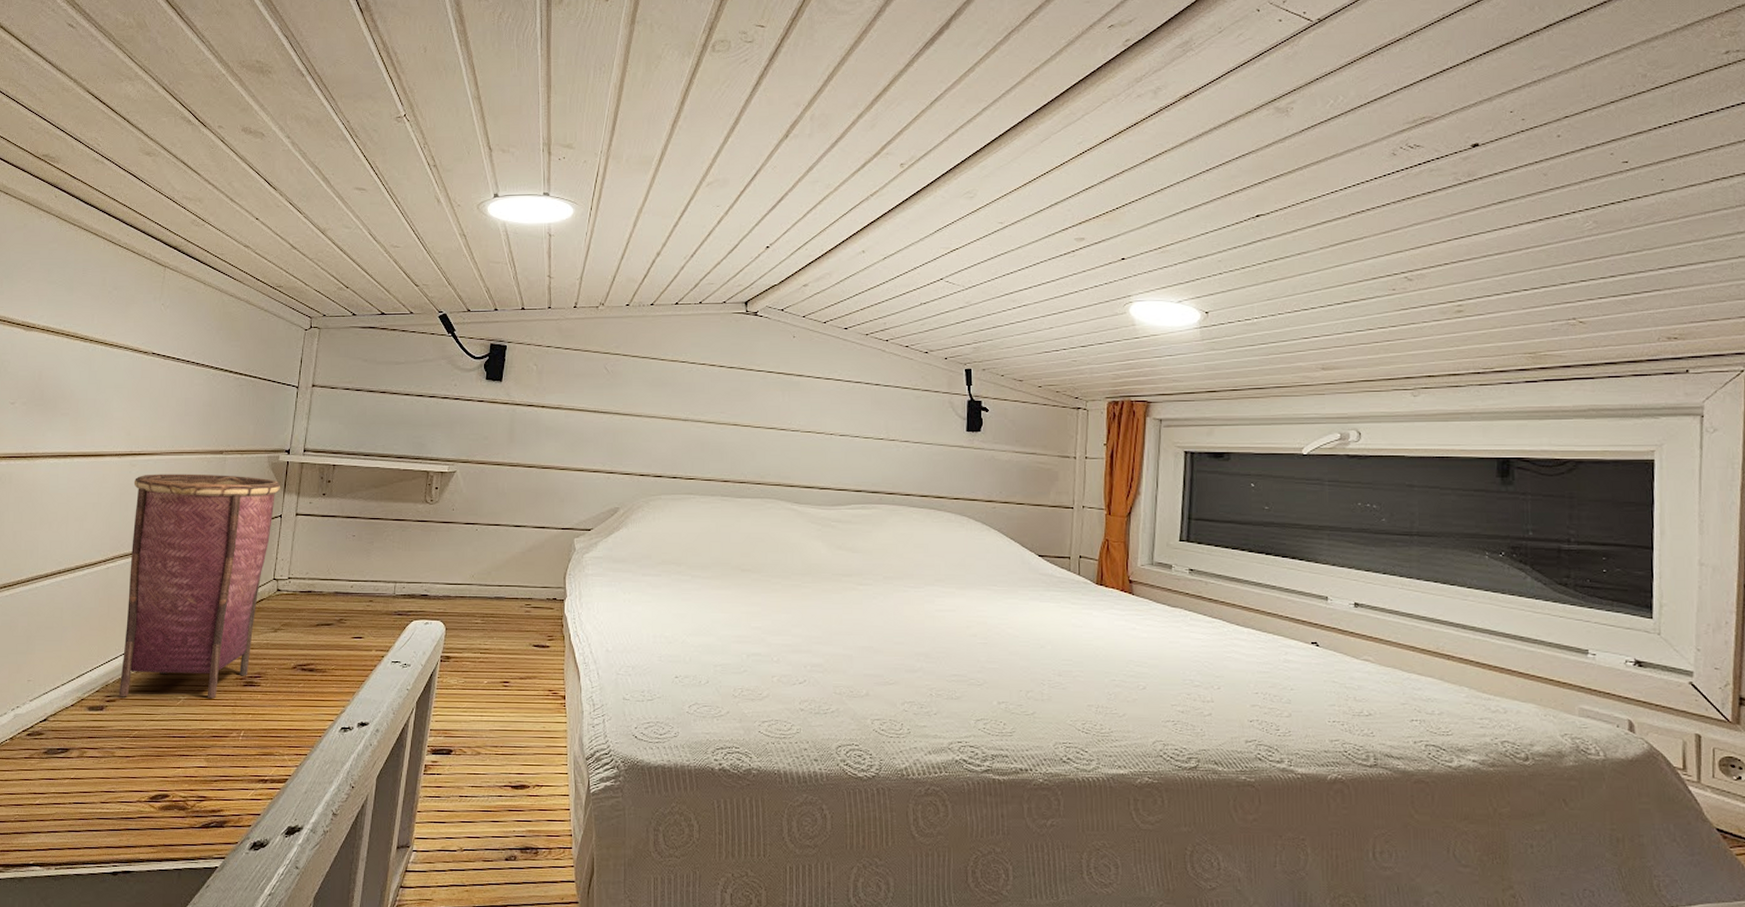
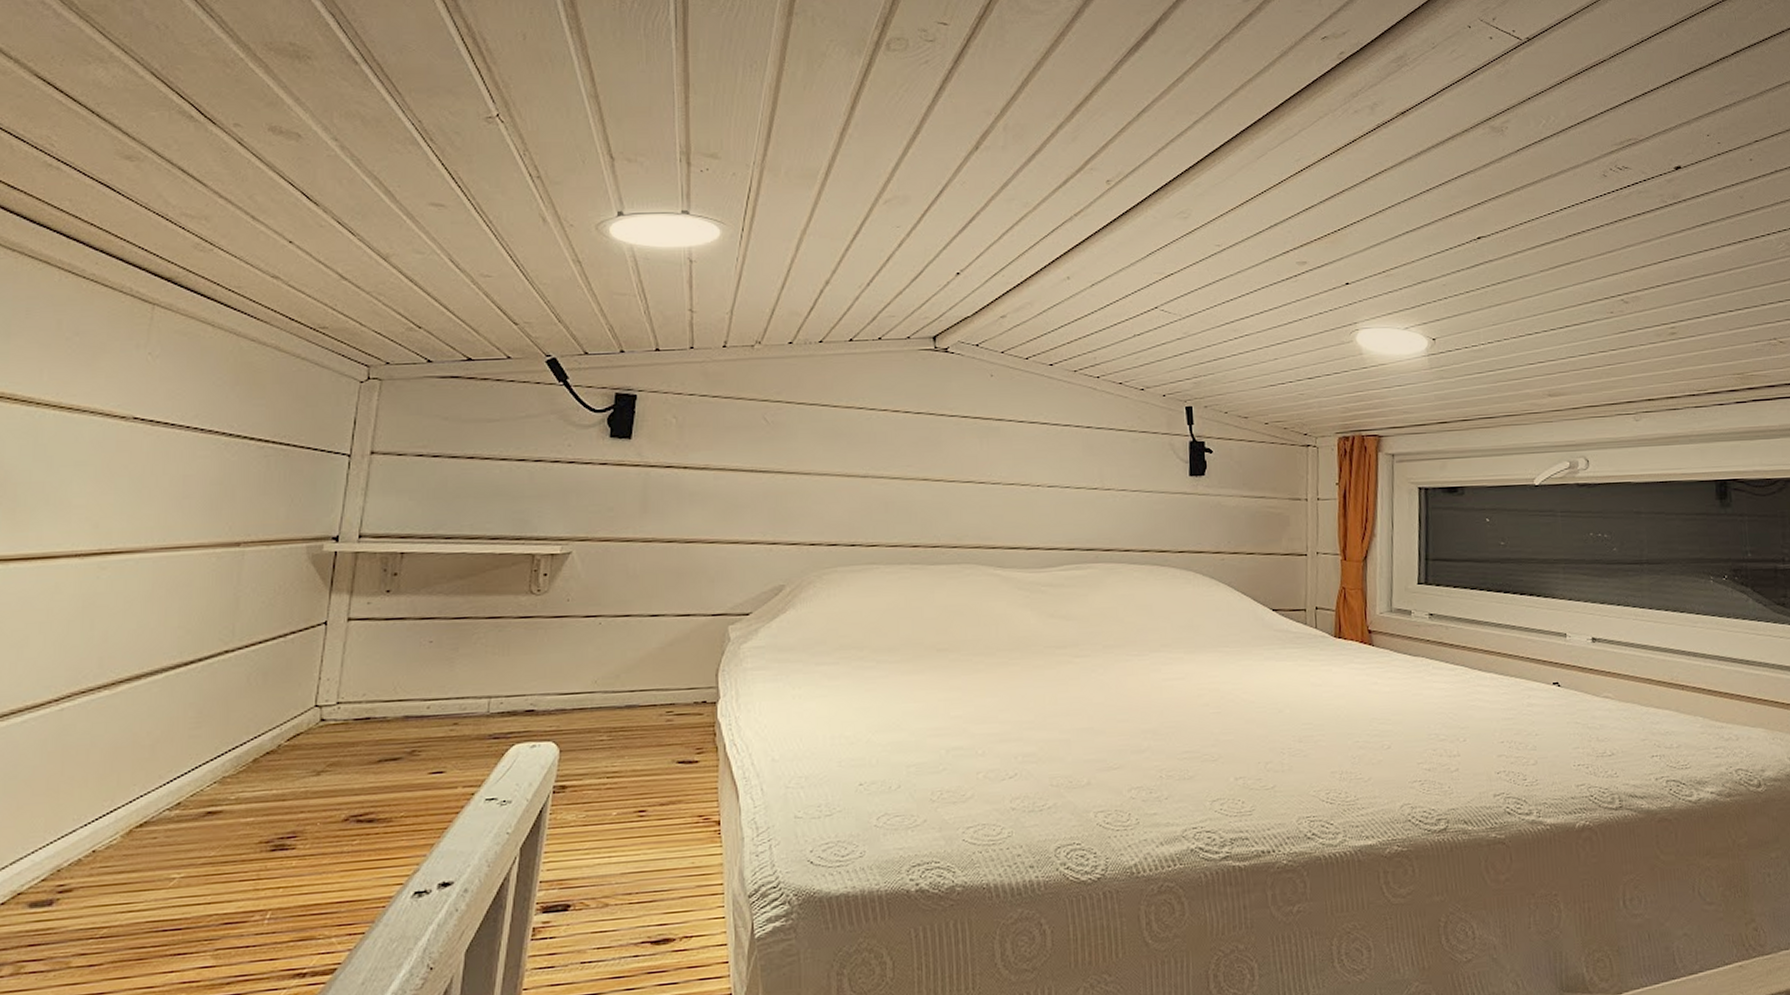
woven basket: present [118,474,281,699] -> none [77,573,326,885]

